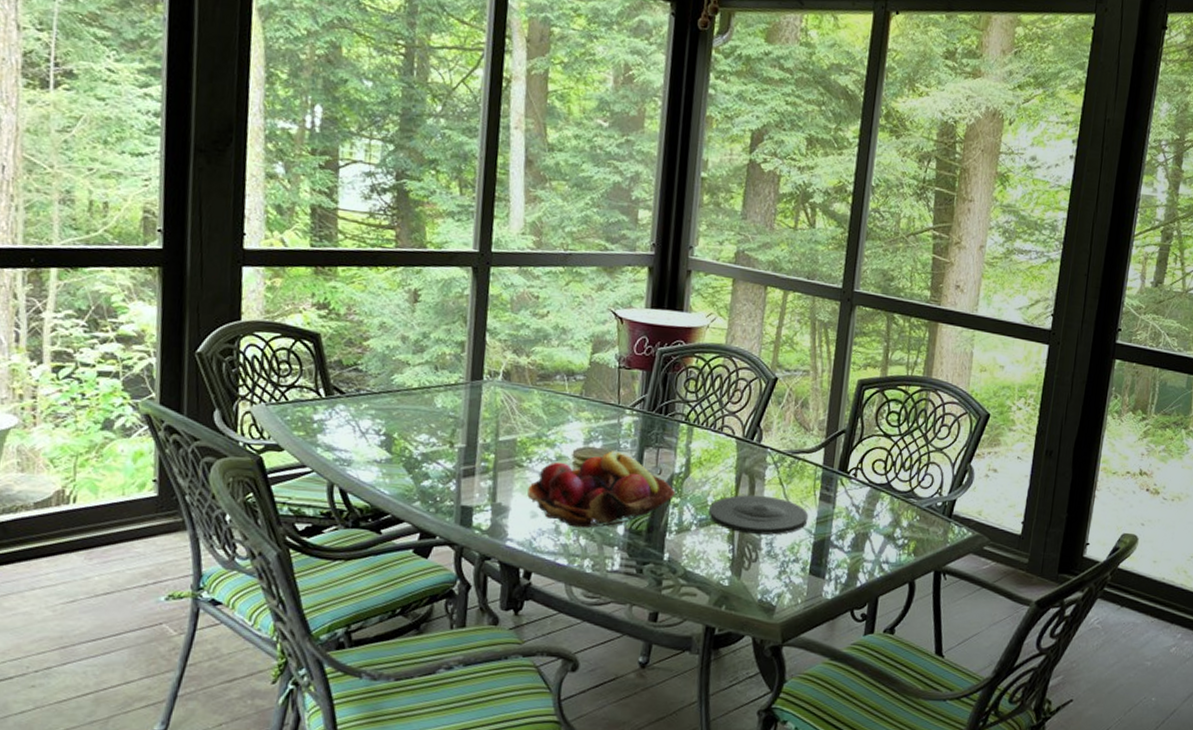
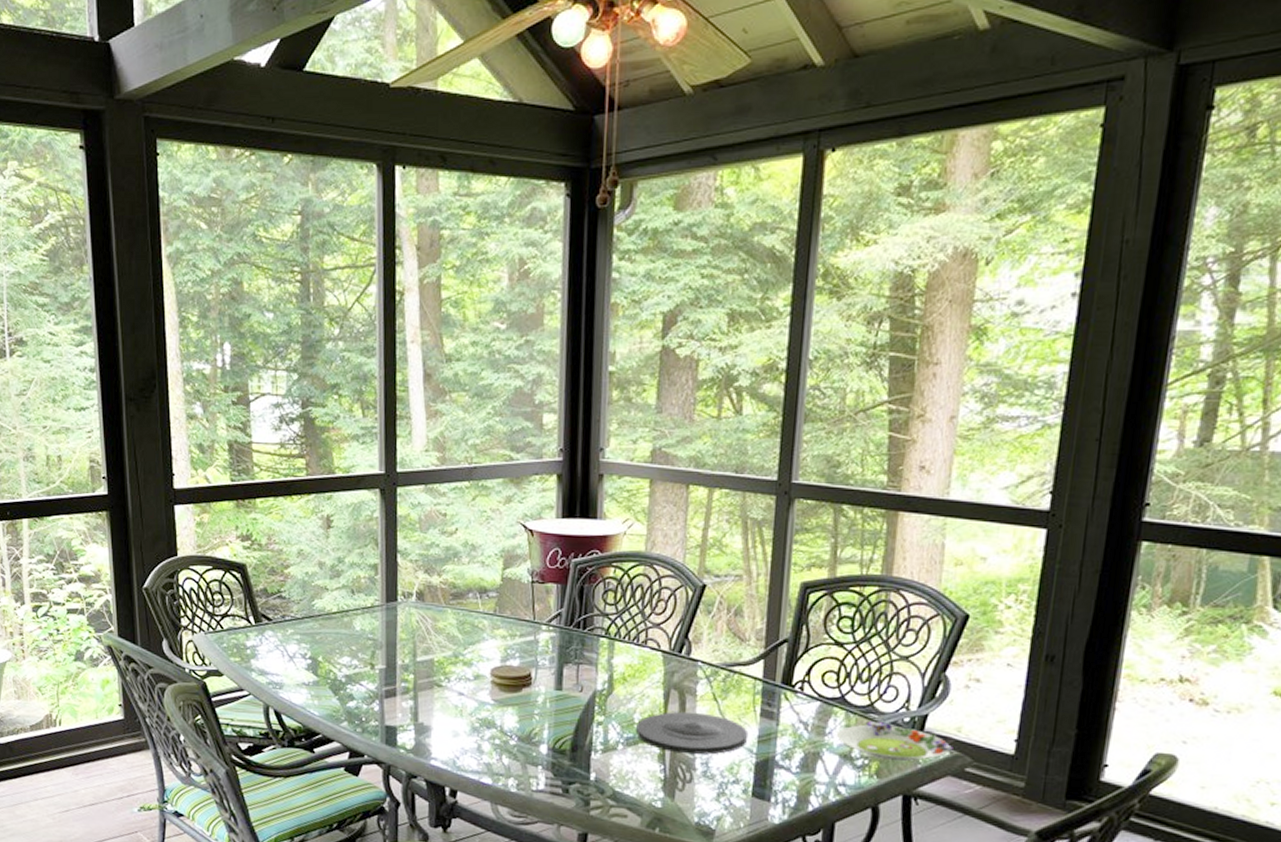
fruit basket: present [527,451,676,529] -> none [448,668,599,748]
salad plate: none [883,505,975,541] -> present [837,721,953,761]

